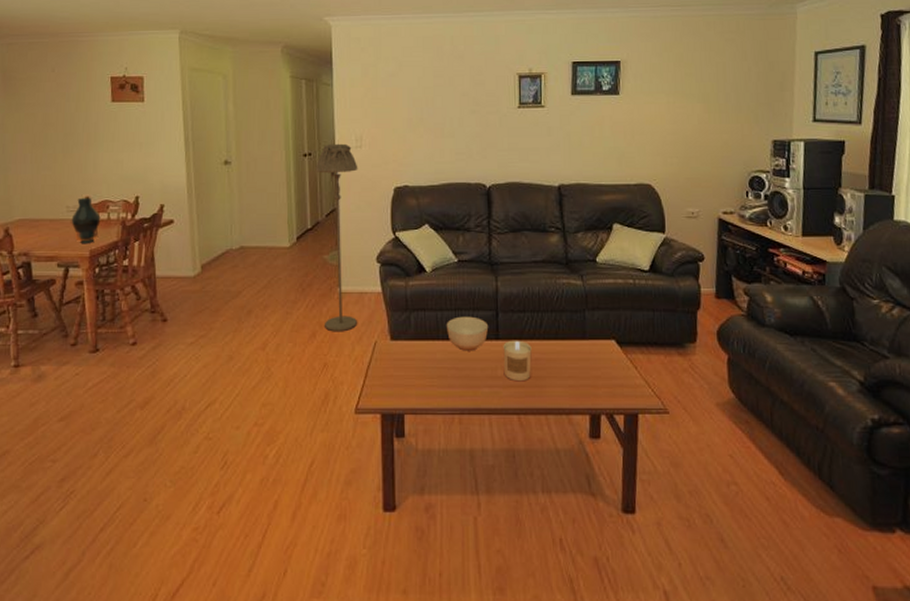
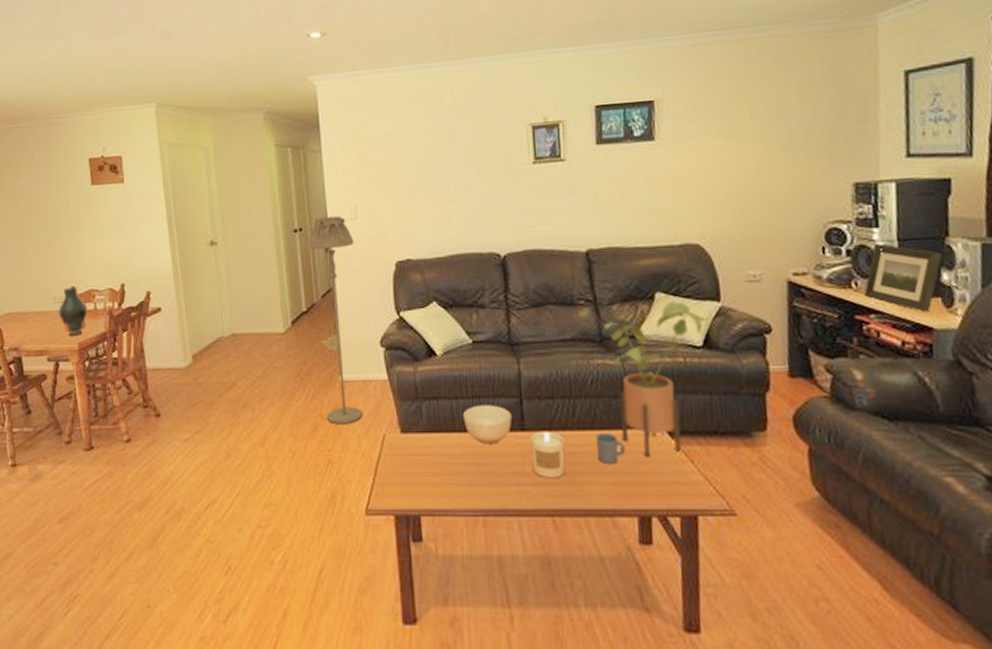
mug: none [558,342,583,370] -> present [595,433,626,465]
house plant: none [569,232,654,363] -> present [603,301,708,457]
picture frame: none [776,191,836,248] -> present [864,244,942,312]

